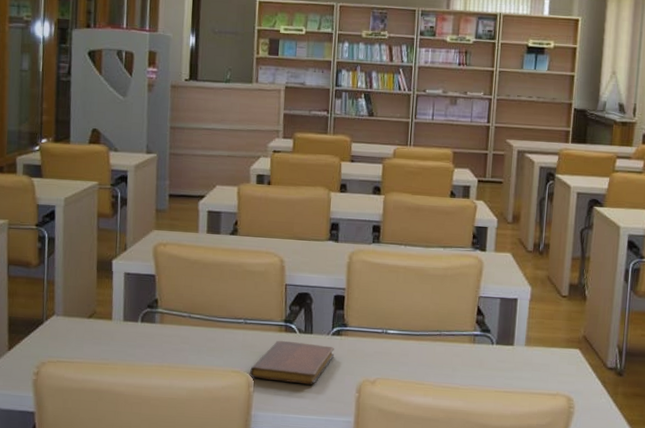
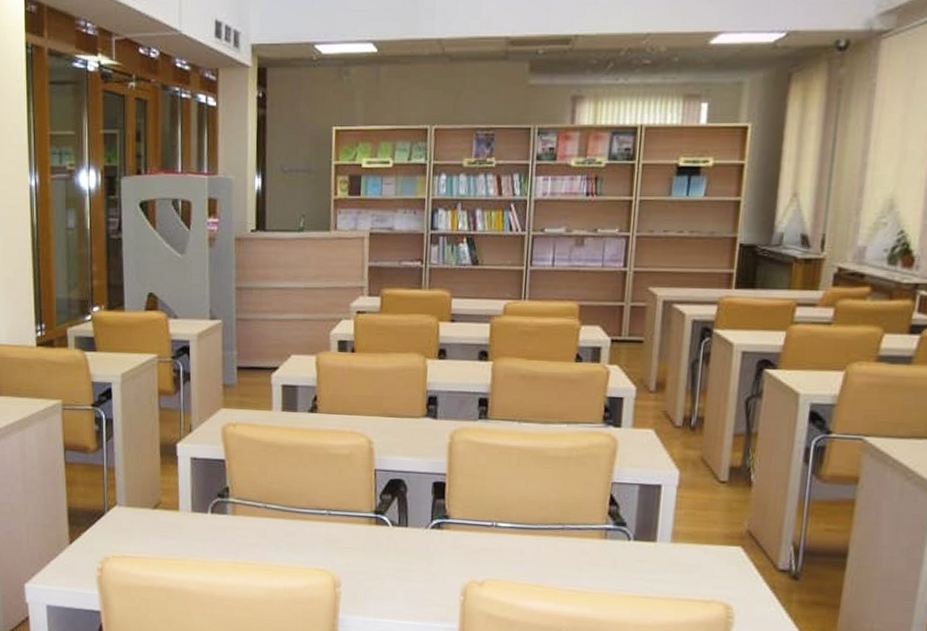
notebook: present [250,340,335,385] -> none [336,534,435,586]

